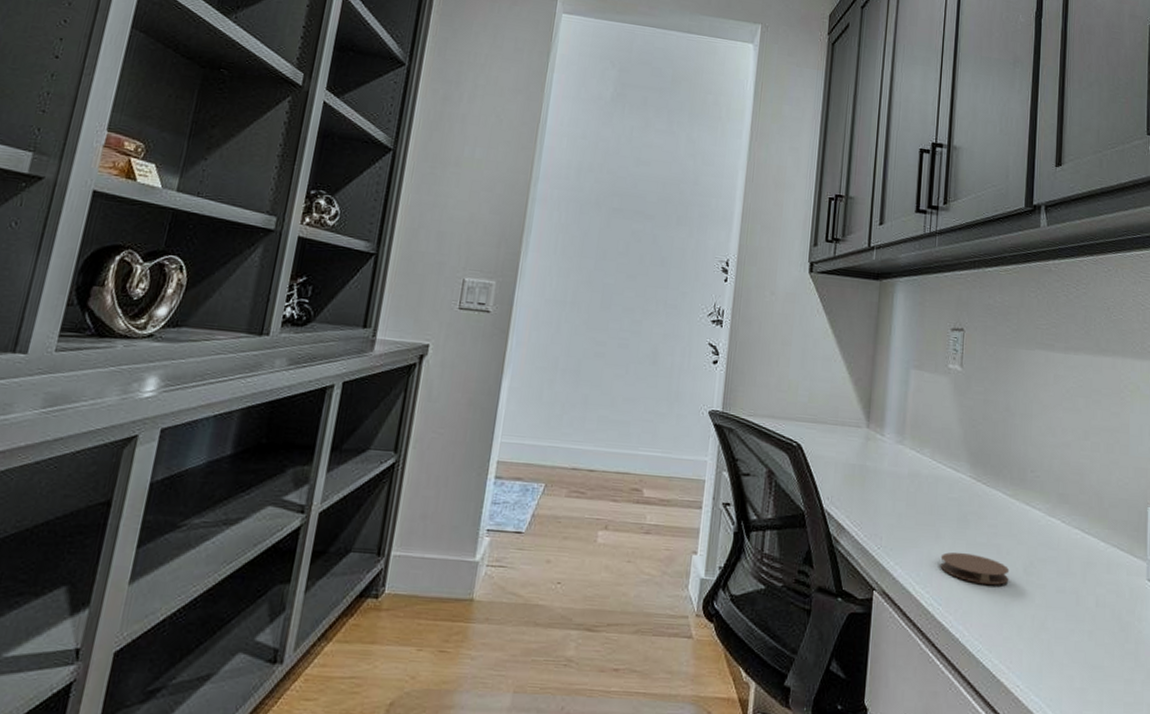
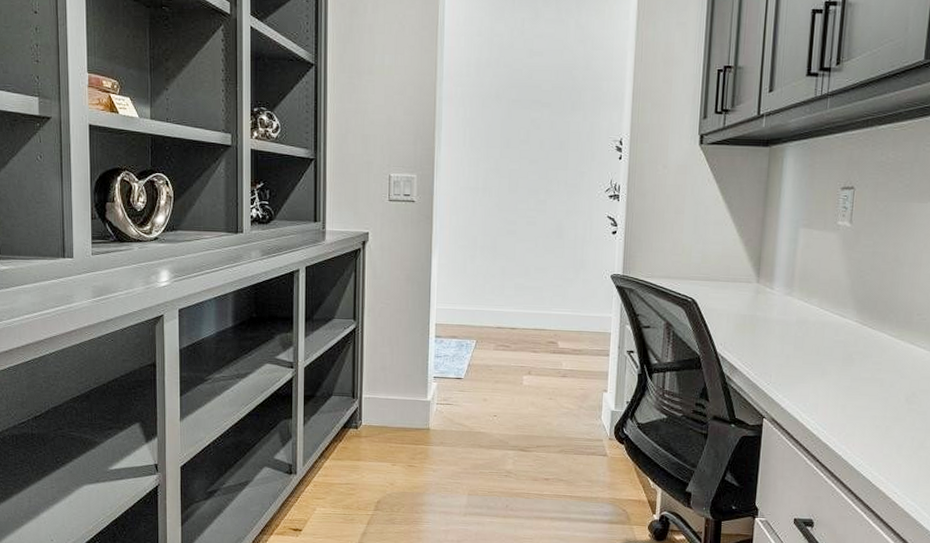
coaster: present [940,552,1010,585] -> none [825,386,892,412]

